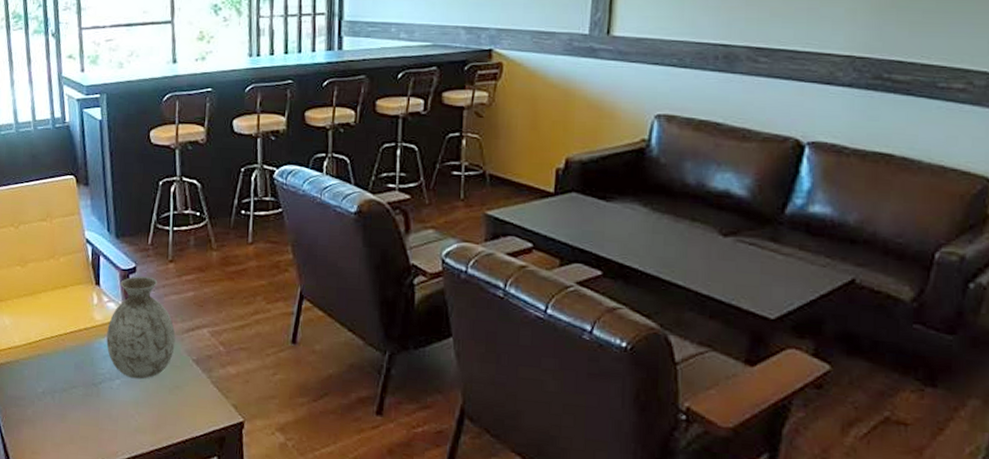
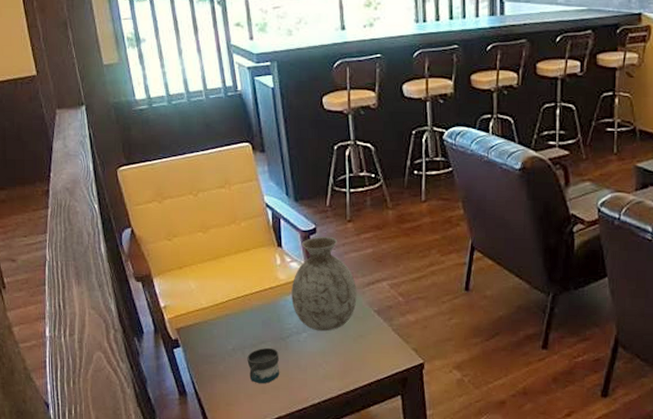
mug: none [56,393,90,433] -> present [247,347,280,384]

